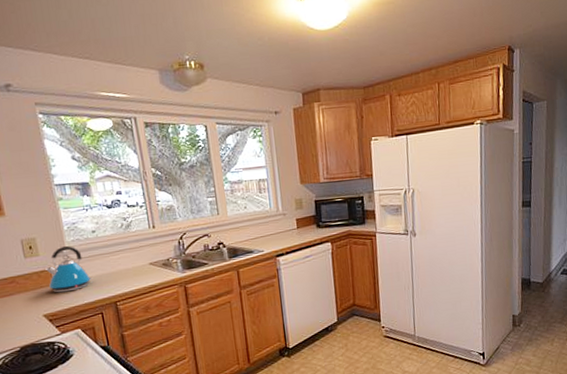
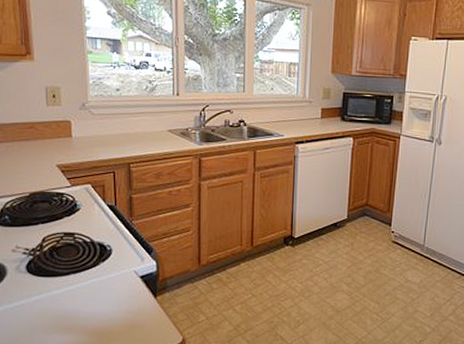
kettle: present [46,246,93,293] -> none [66,100,110,146]

